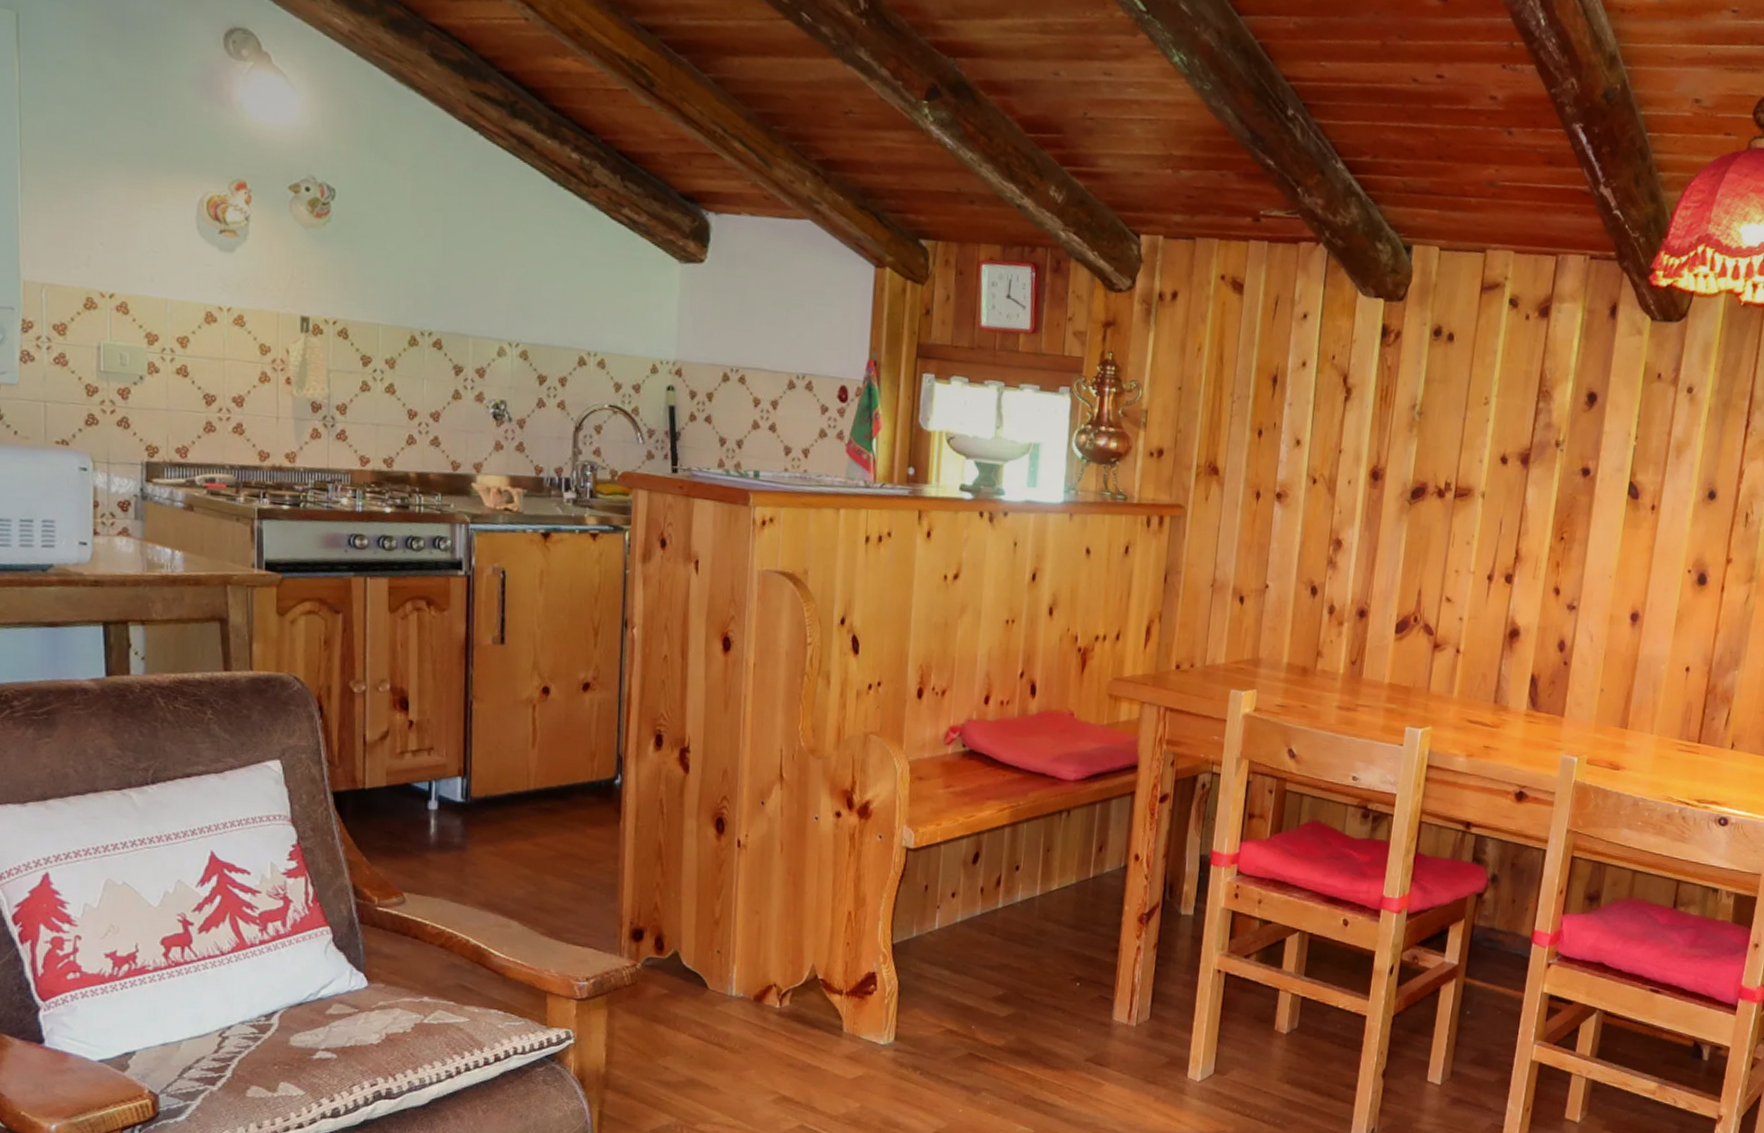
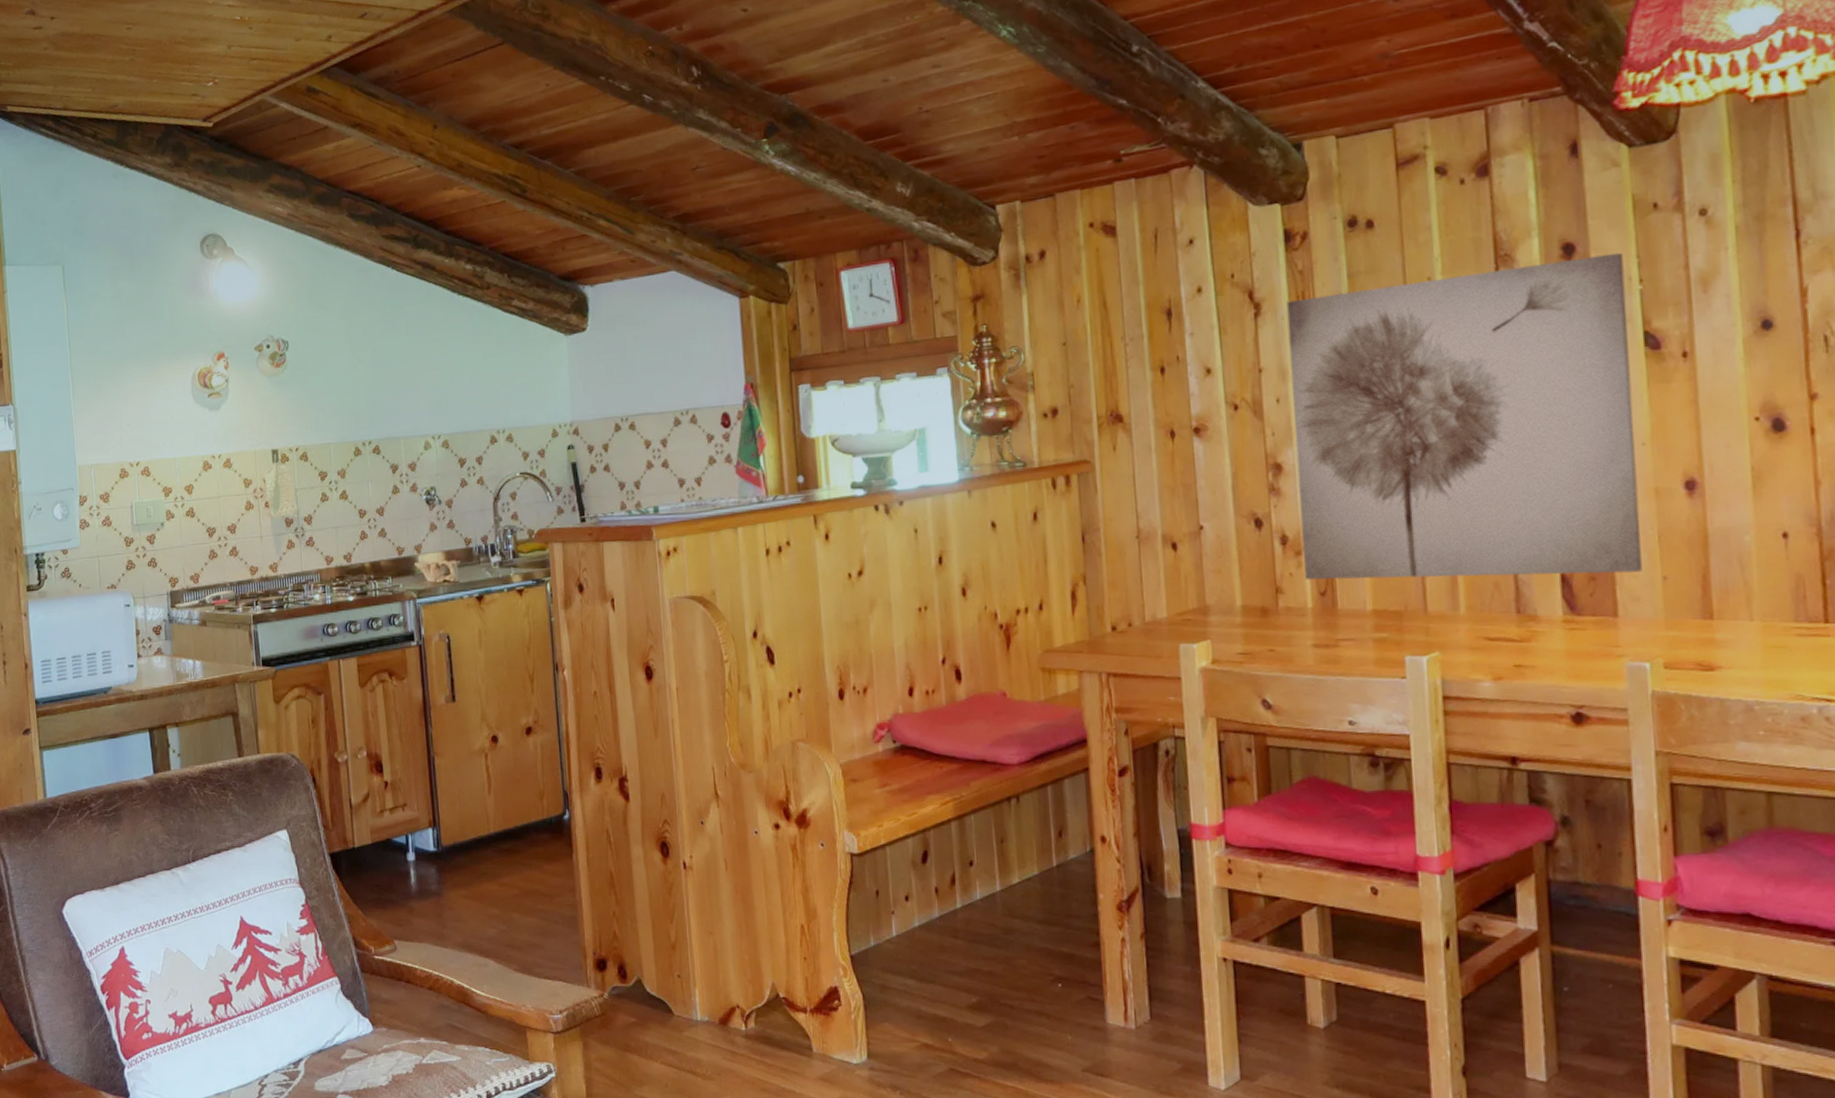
wall art: none [1341,392,1629,682] -> present [1286,252,1642,580]

